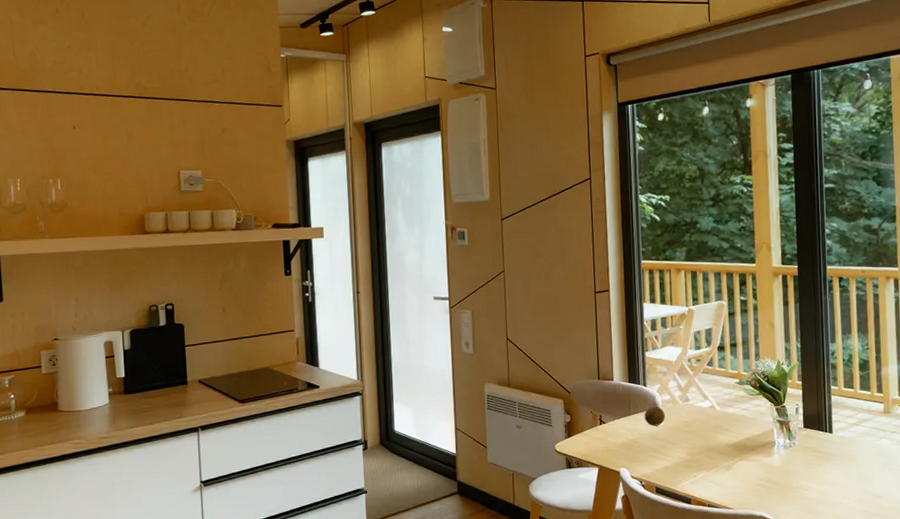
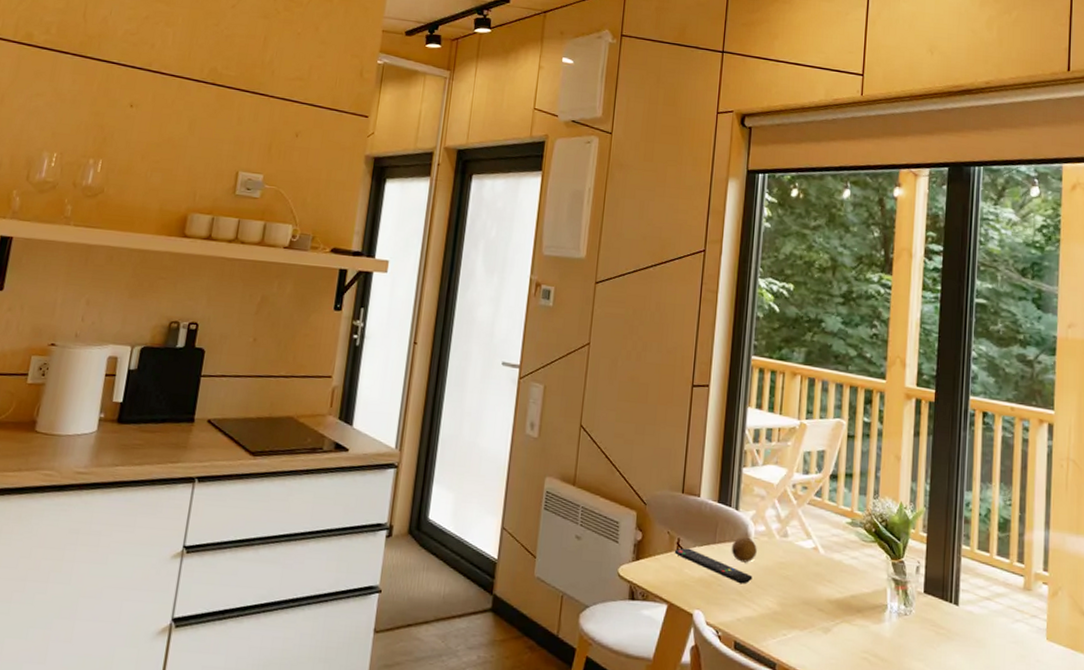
remote control: none [598,422,664,443] -> present [674,548,753,584]

